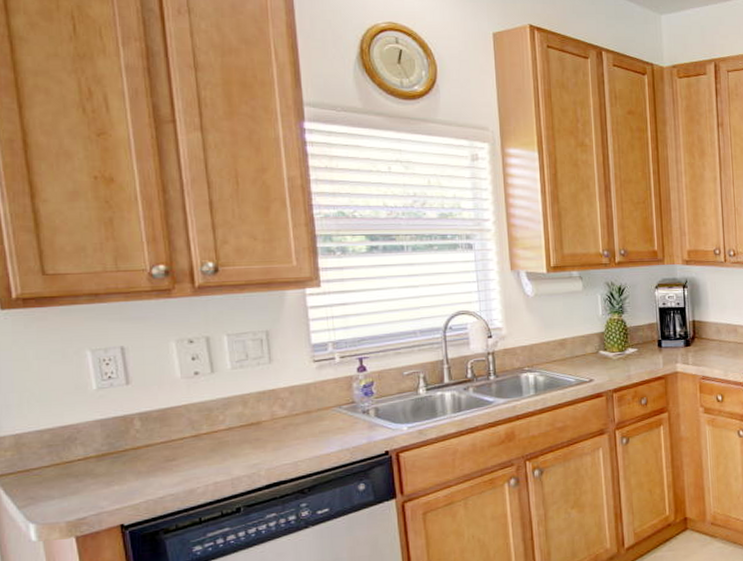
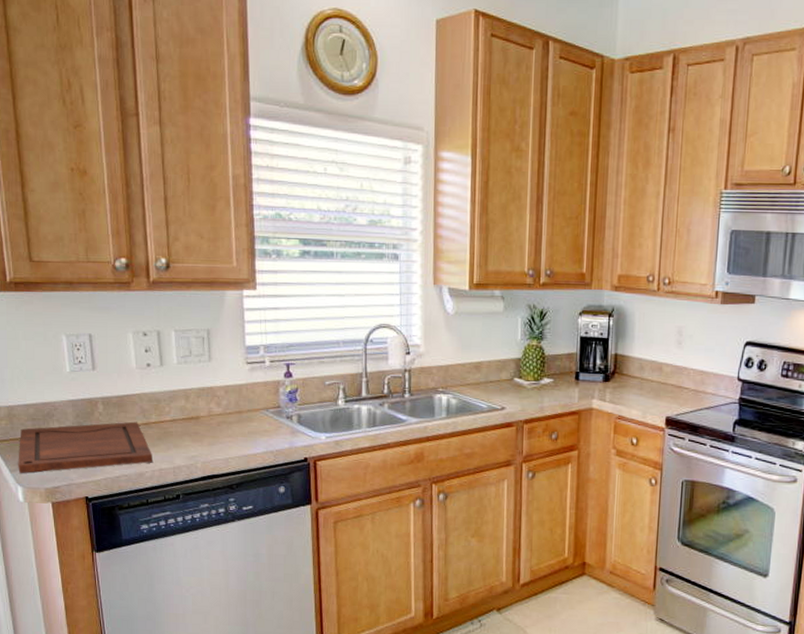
cutting board: none [29,435,207,508] -> present [18,421,154,473]

